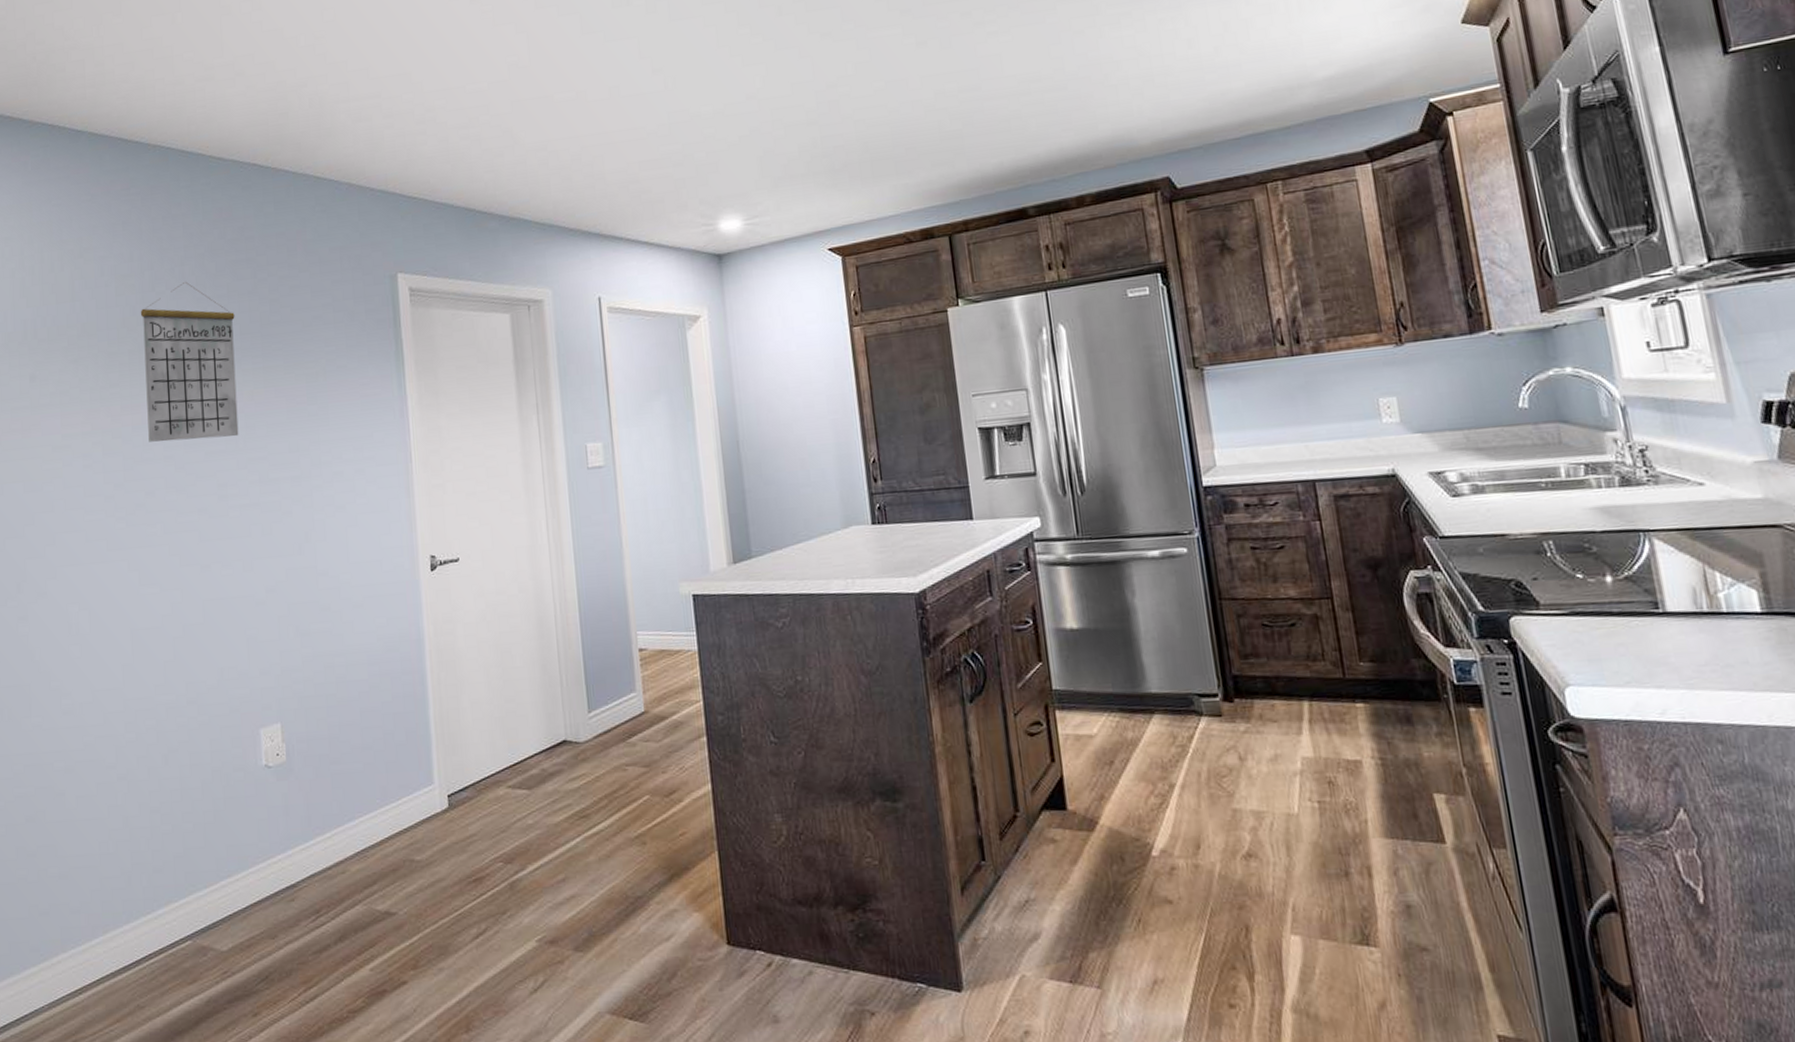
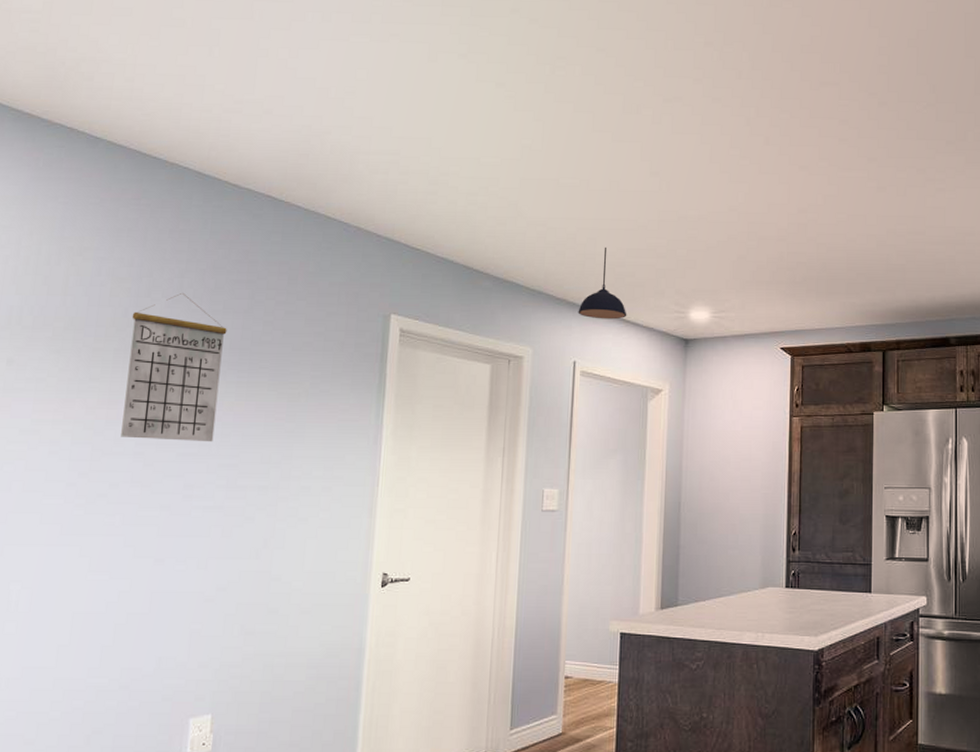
pendant light: none [595,163,650,246] -> present [578,247,627,320]

